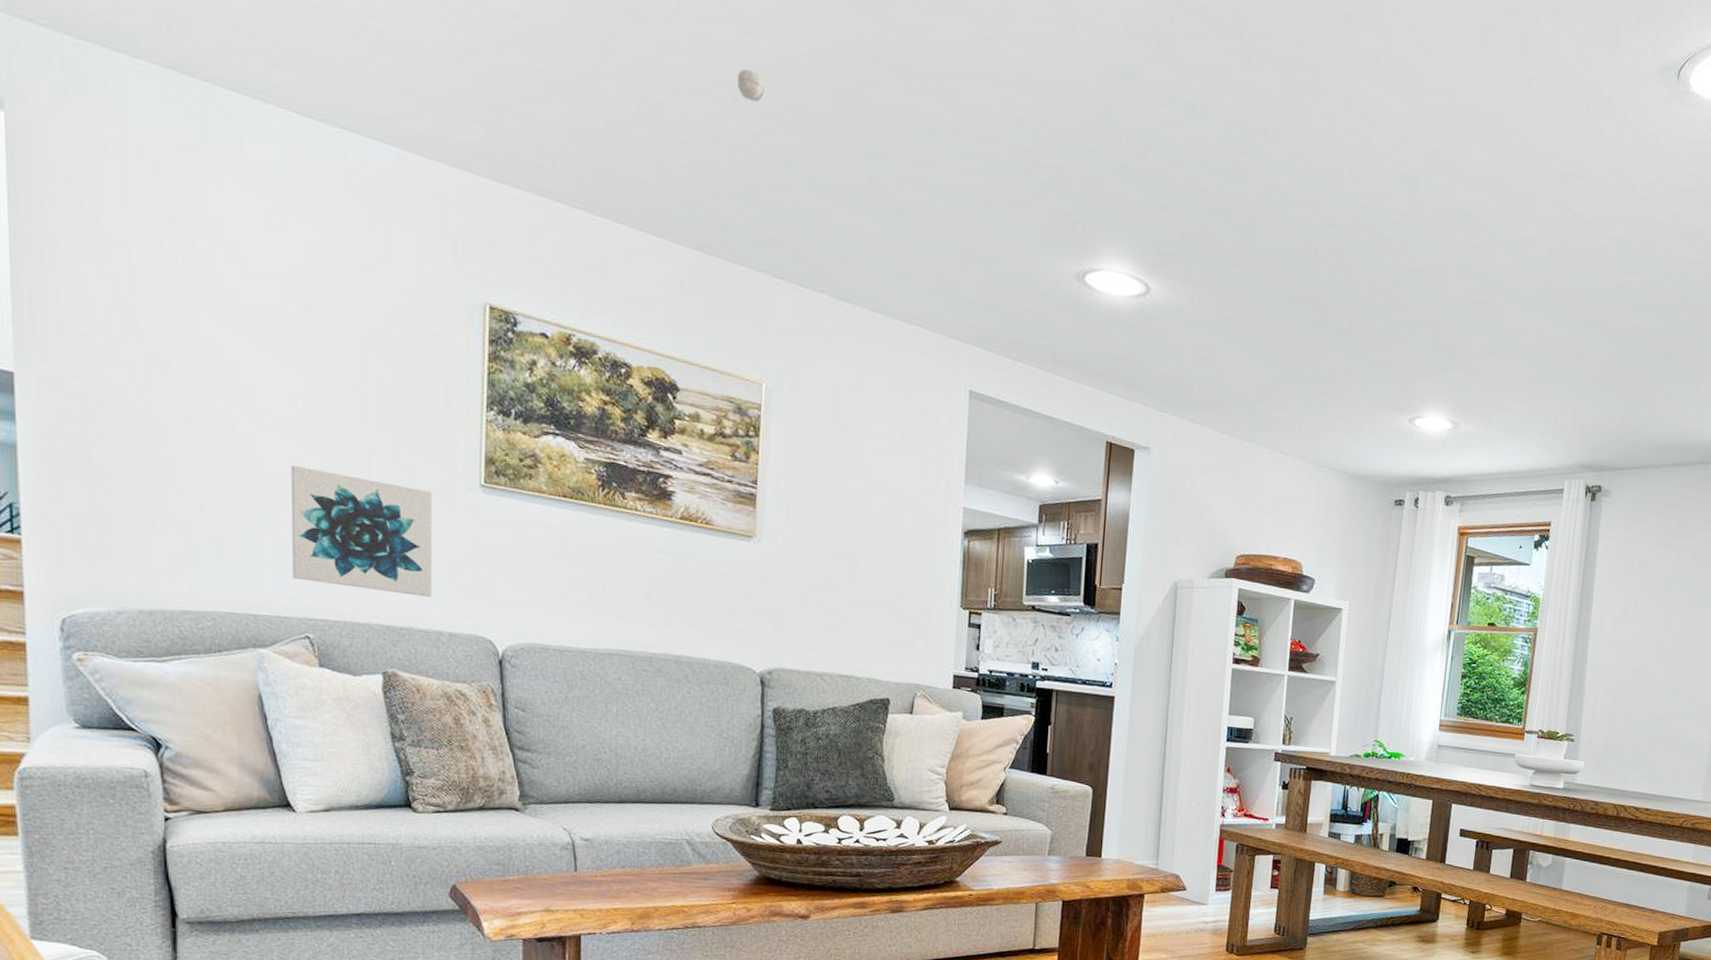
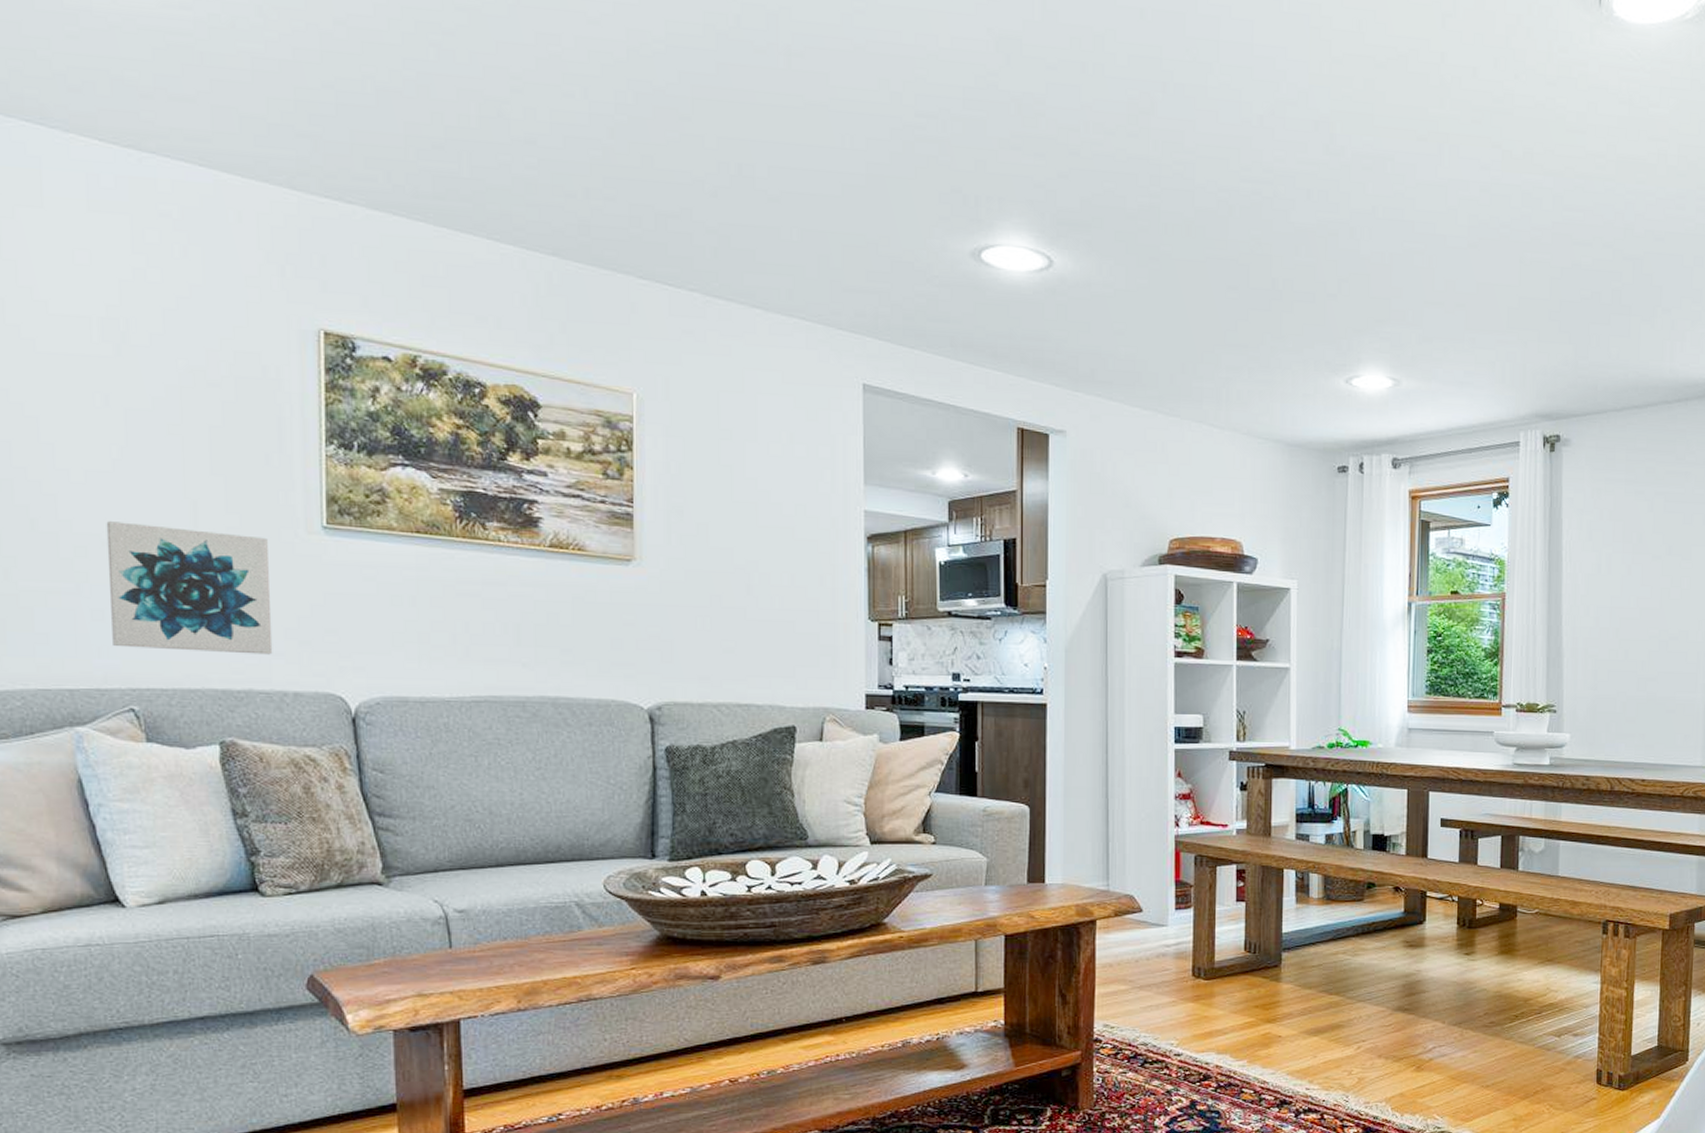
smoke detector: present [737,69,765,102] -> none [586,61,617,94]

